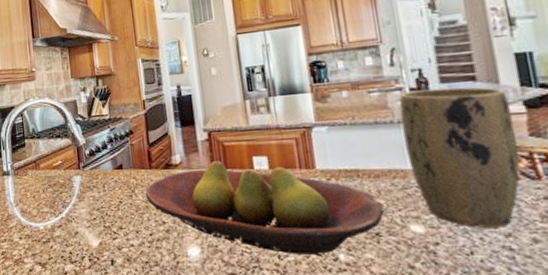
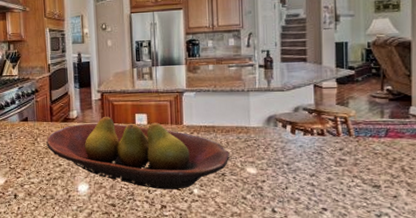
plant pot: present [399,87,520,228] -> none [250,66,328,170]

